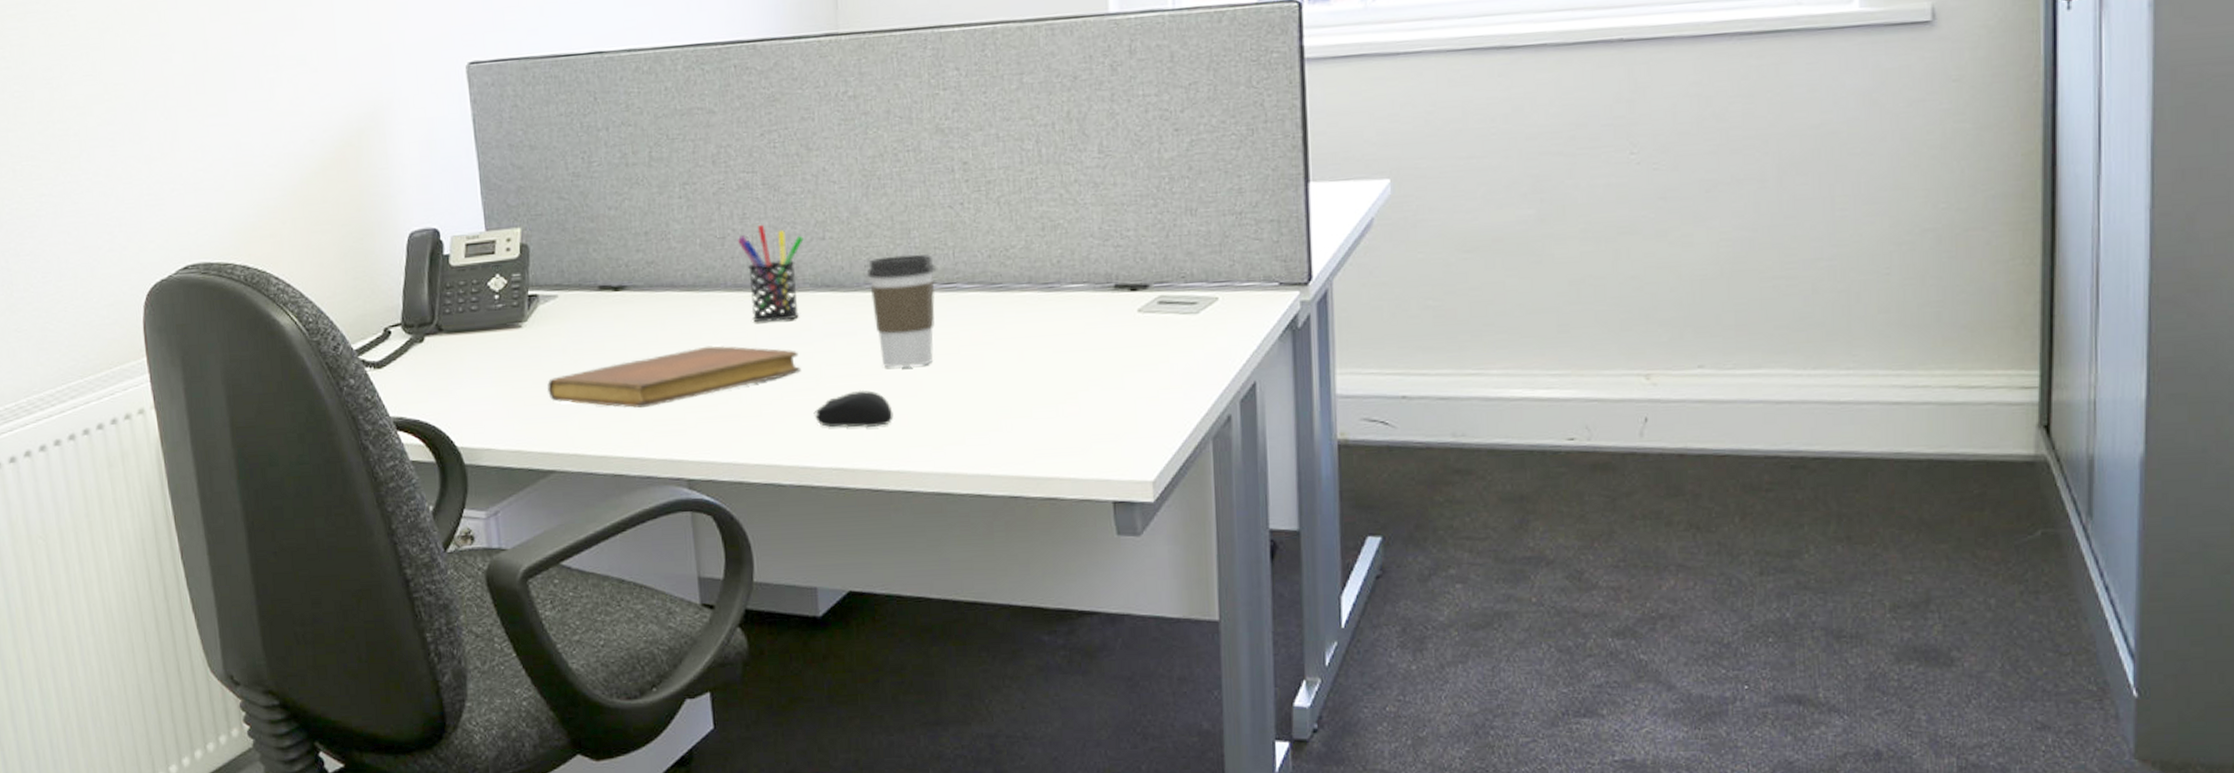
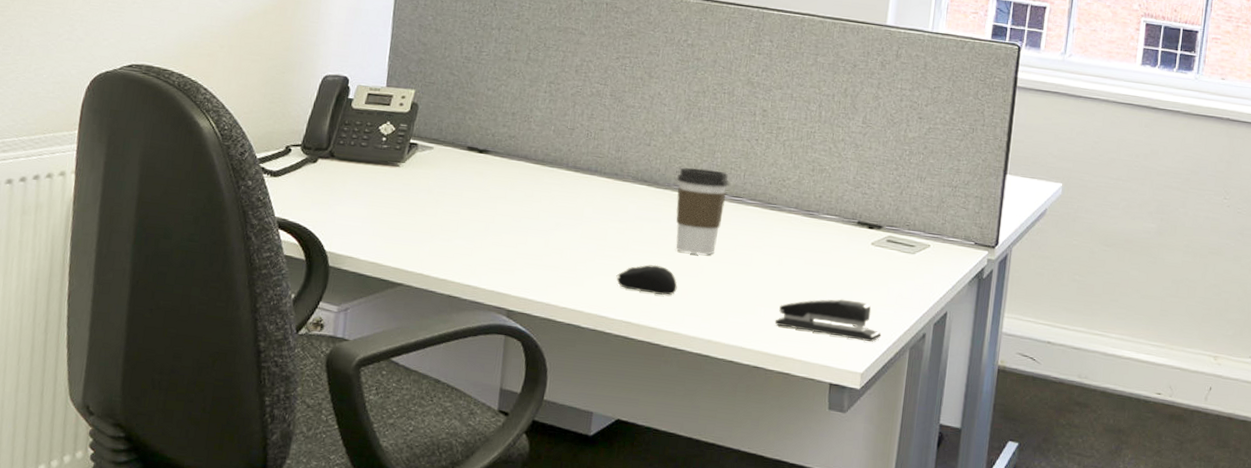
notebook: present [547,346,801,409] -> none [409,208,614,248]
pen holder: present [737,224,804,323] -> none [583,125,634,201]
stapler: none [1027,389,1172,440] -> present [774,299,882,342]

